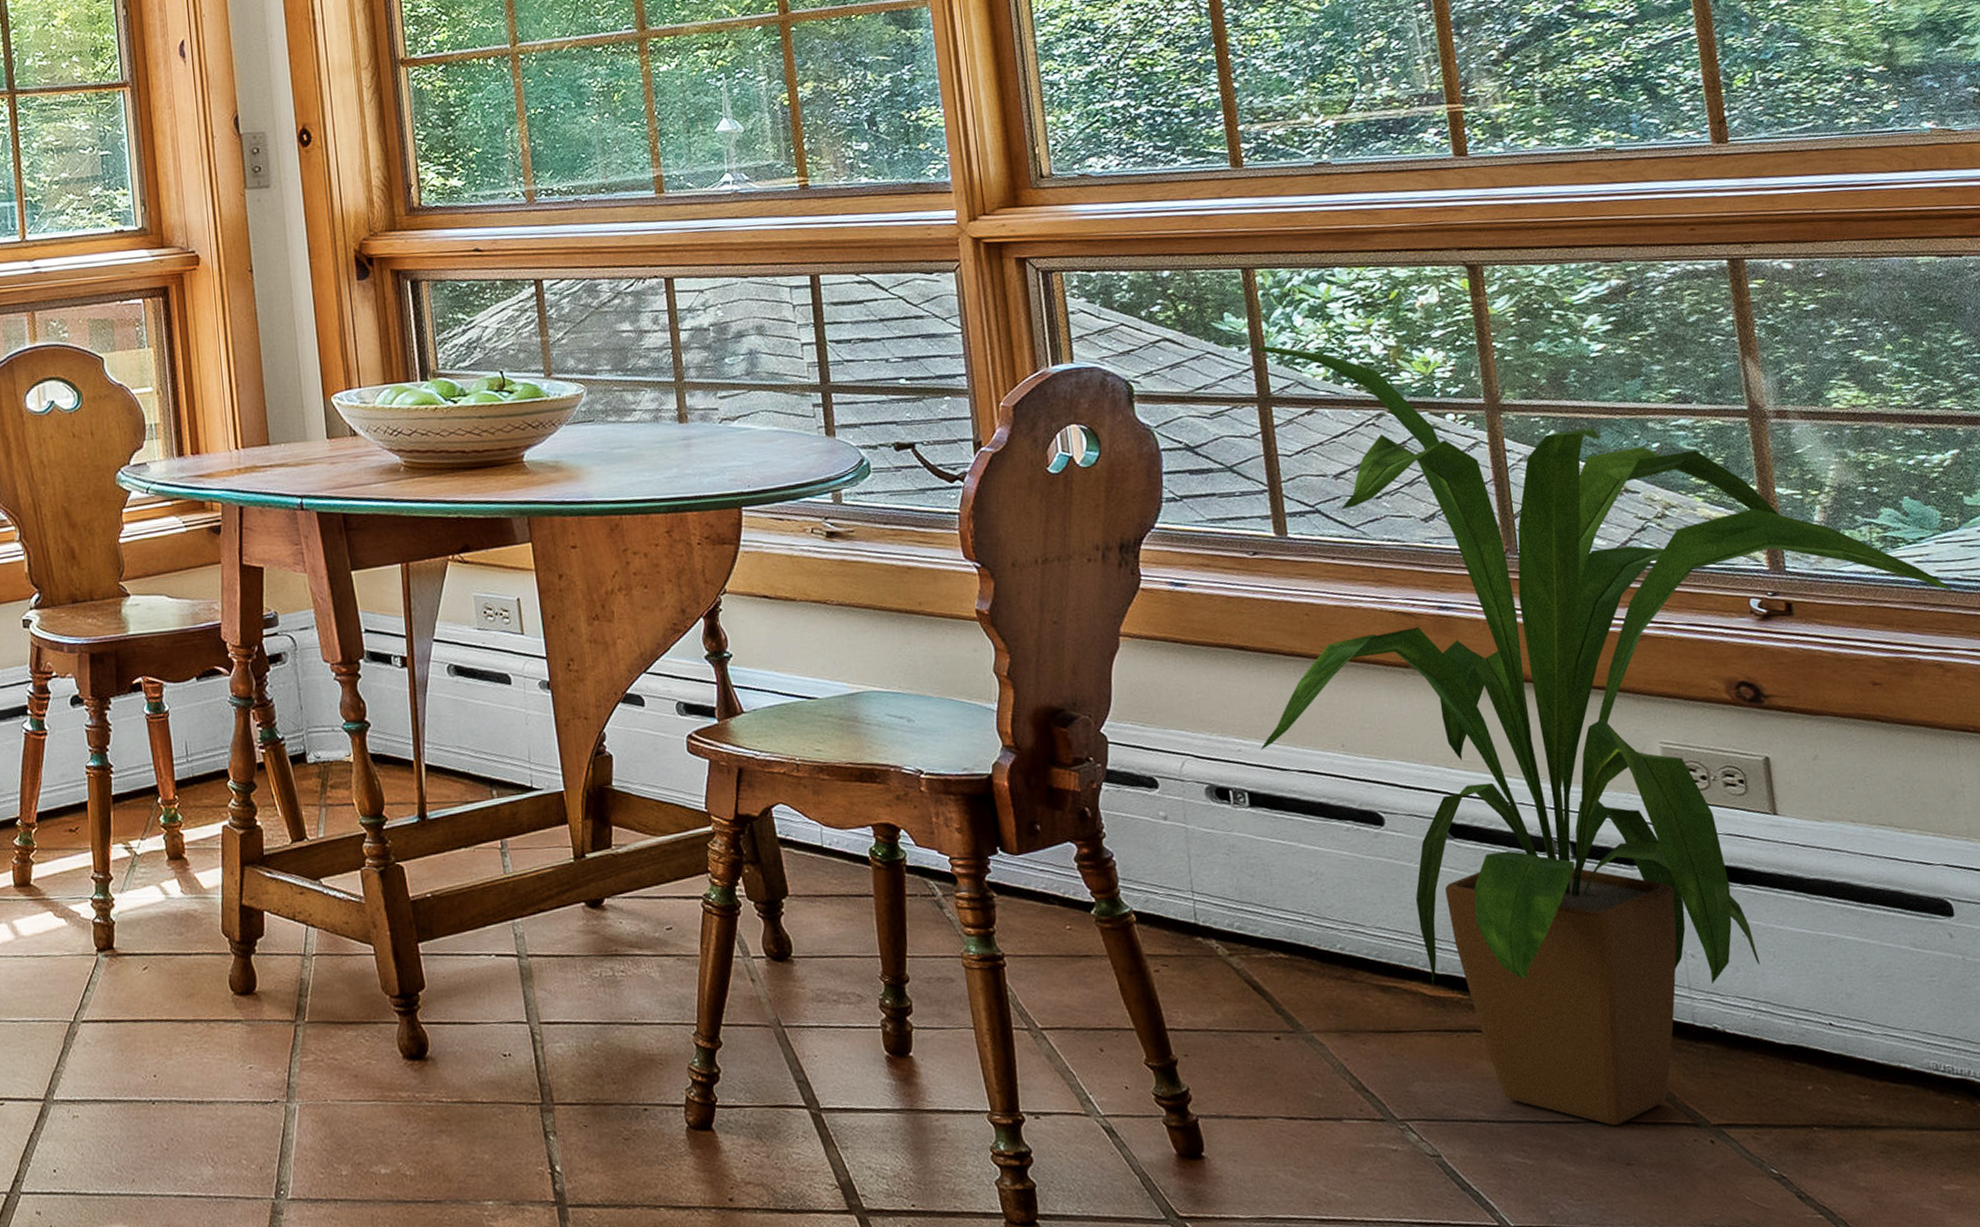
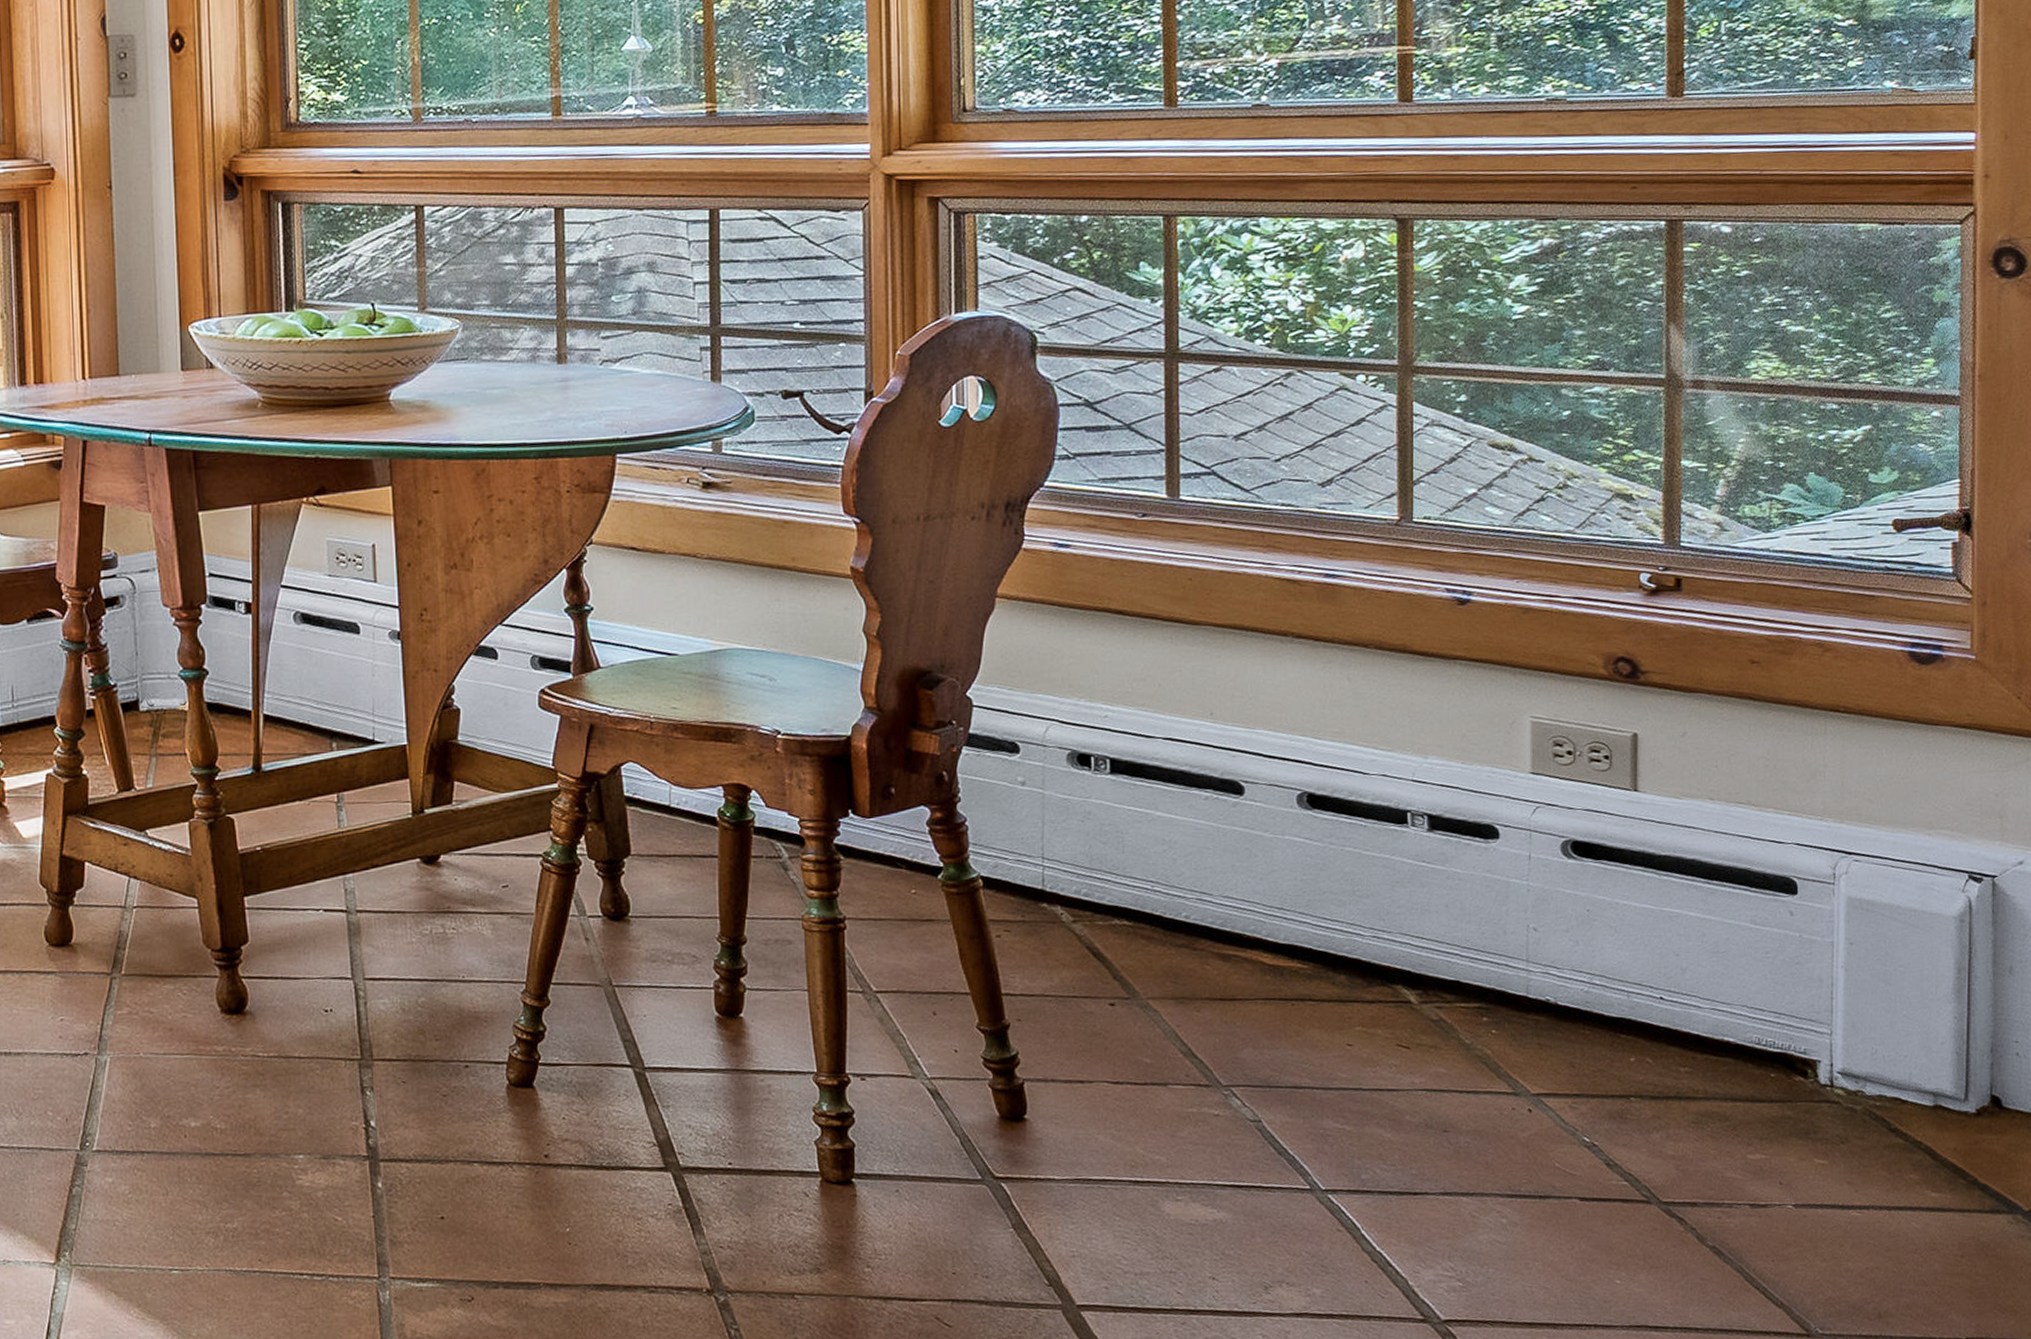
house plant: present [1255,345,1954,1125] -> none [1127,298,1845,1093]

